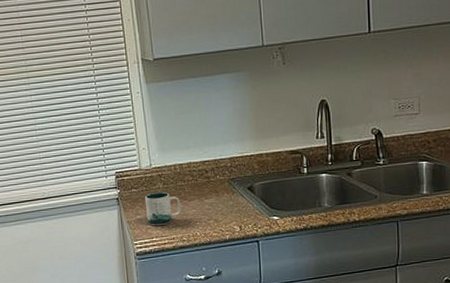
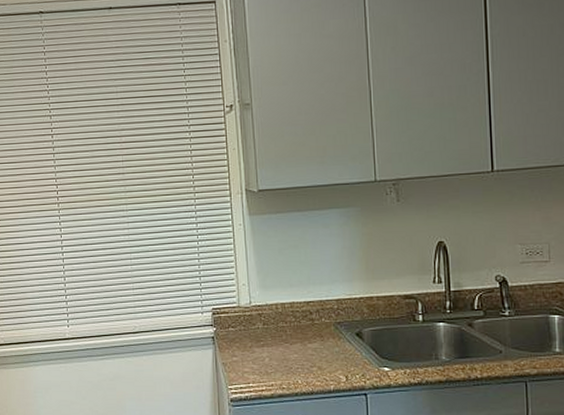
mug: present [144,192,182,226] -> none [242,333,282,370]

